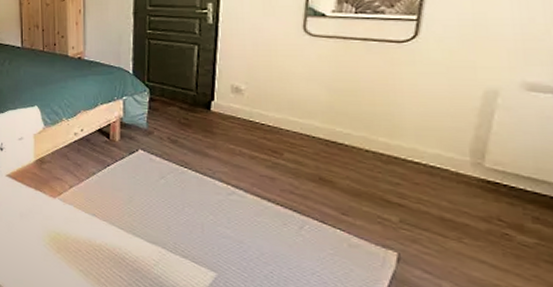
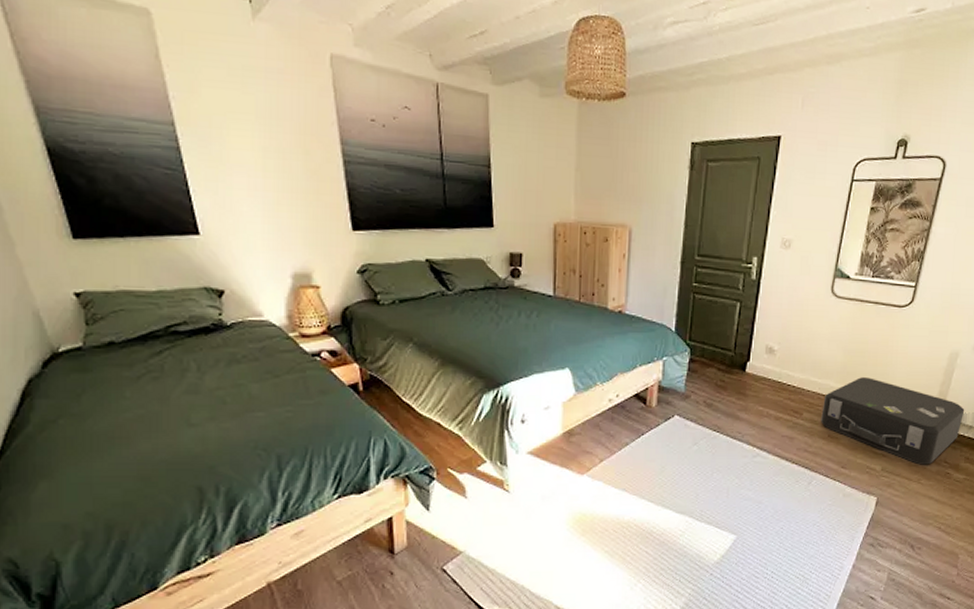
suitcase: none [307,118,522,221] -> present [821,377,965,465]

